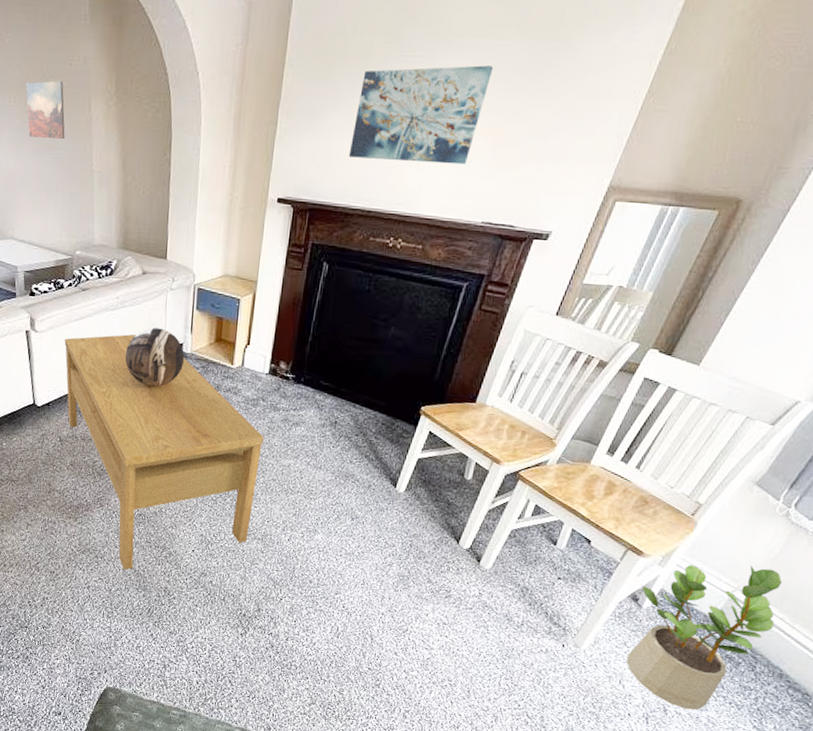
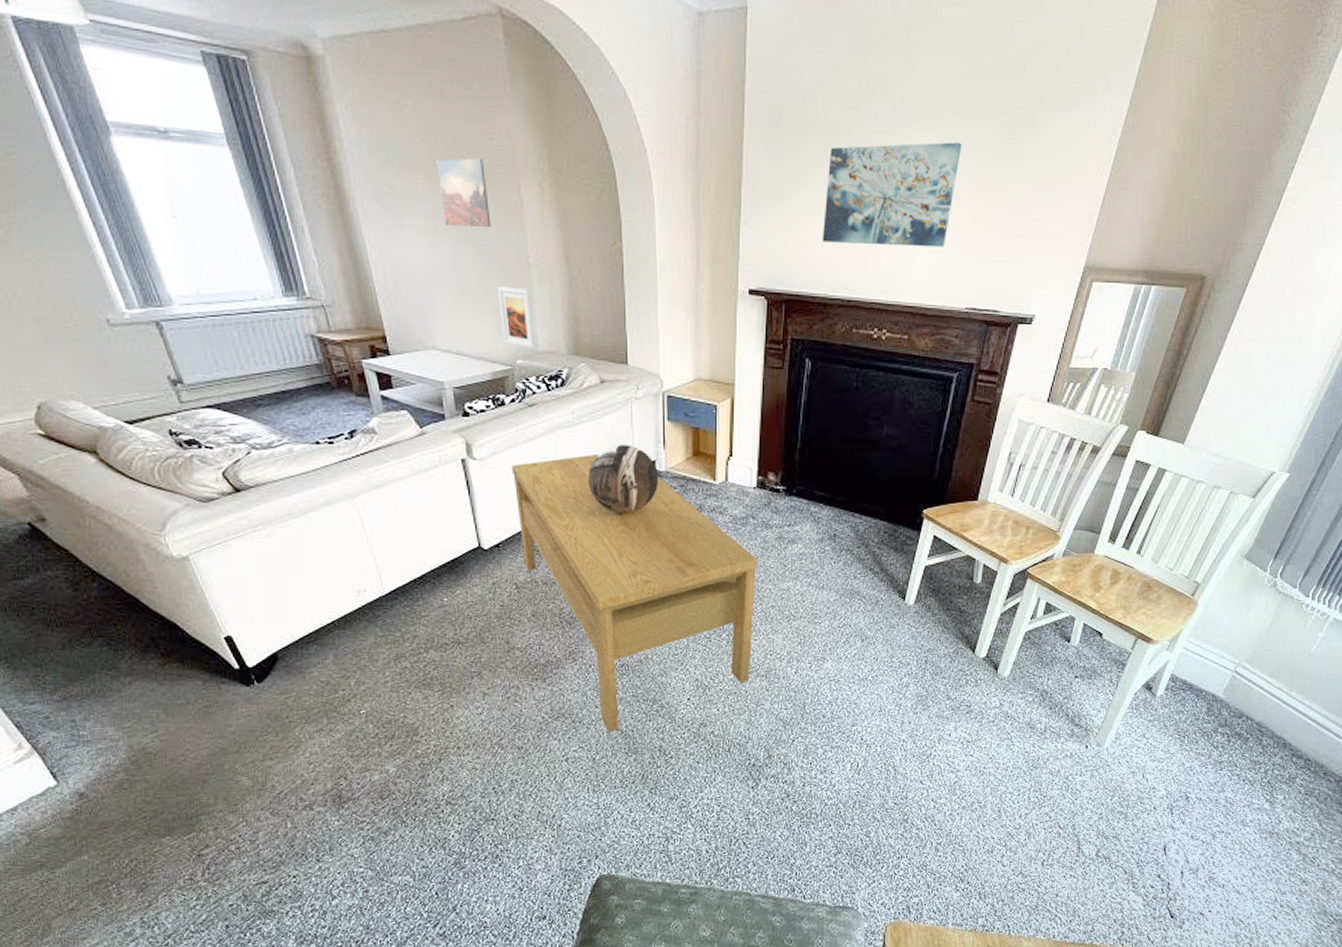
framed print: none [65,189,93,243] -> present [497,287,536,349]
potted plant: present [626,564,783,710] -> none [1147,638,1277,794]

